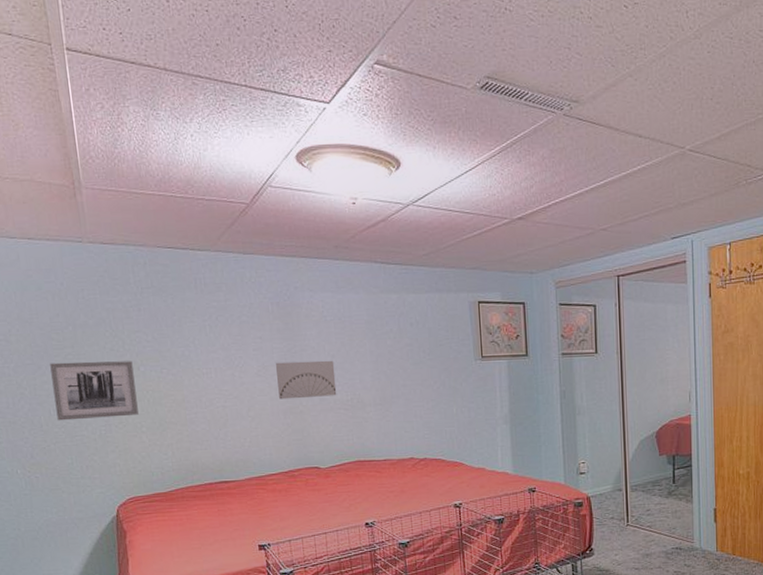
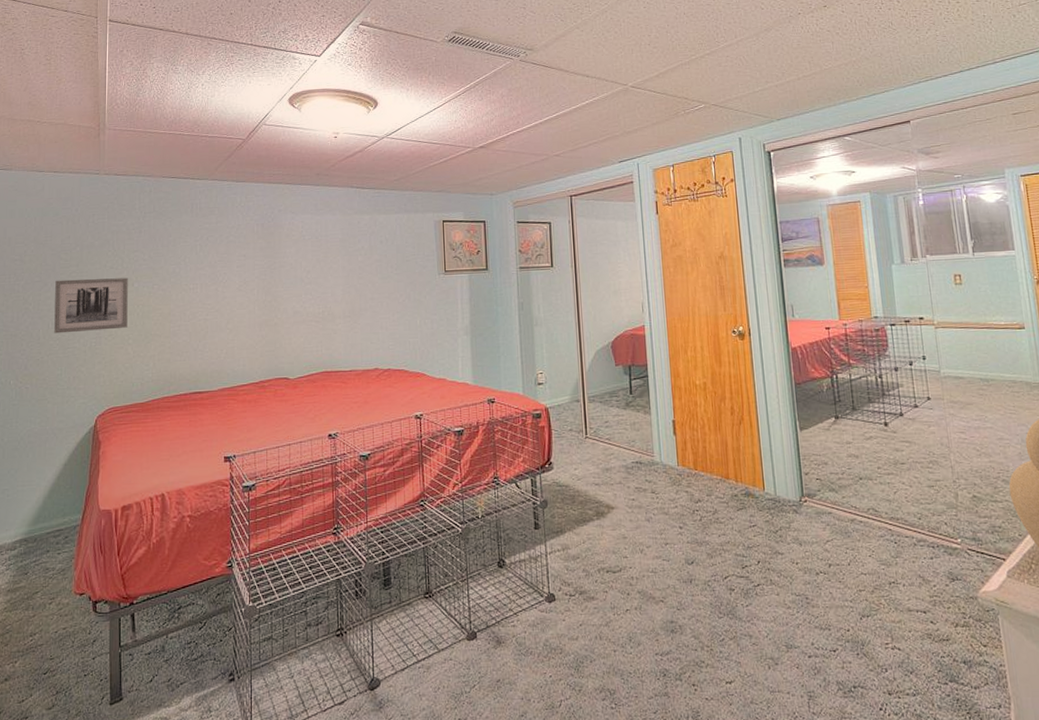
wall art: present [276,360,337,400] -> none [256,275,310,313]

